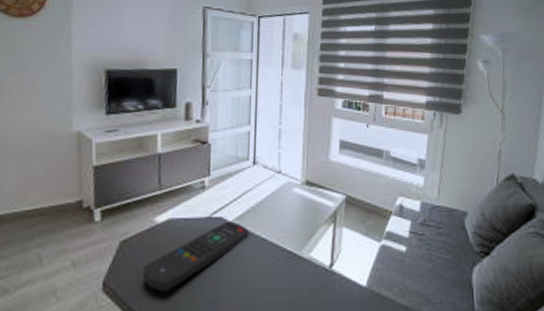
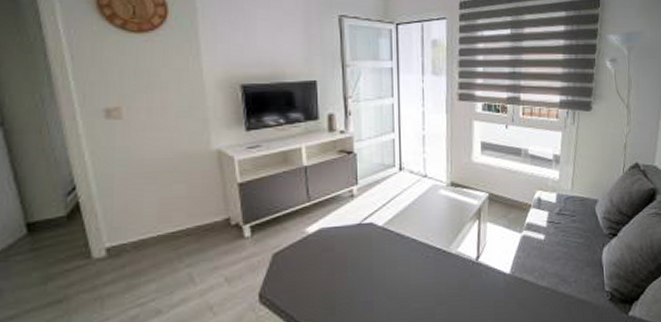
remote control: present [142,222,250,292] -> none [298,226,400,297]

